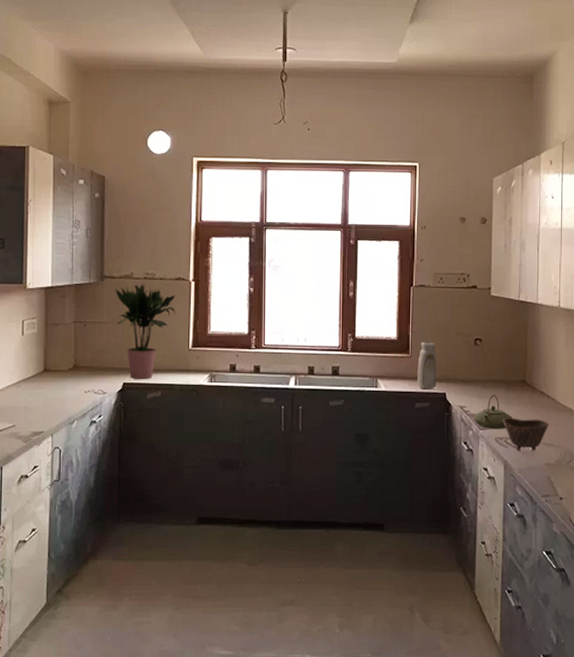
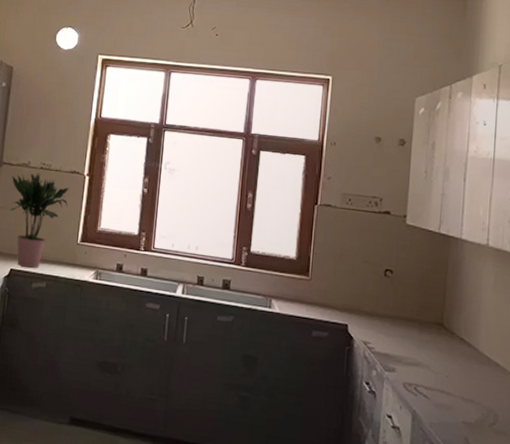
vase: present [417,342,438,388] -> none [316,265,341,318]
teapot: present [473,394,513,429] -> none [378,333,426,375]
bowl: present [503,418,549,452] -> none [413,362,470,406]

